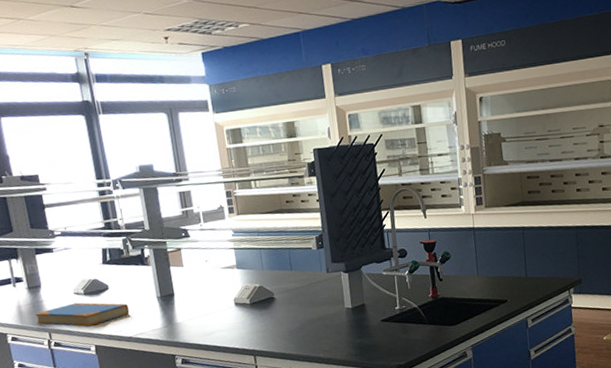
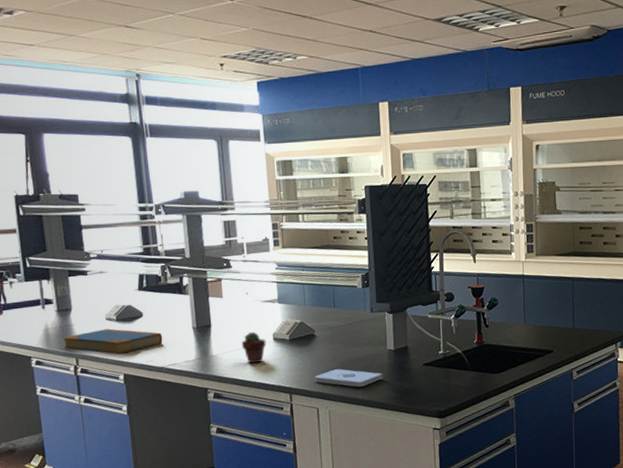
potted succulent: none [204,298,228,329] -> present [241,331,266,364]
notepad: none [277,329,343,346] -> present [315,369,383,387]

